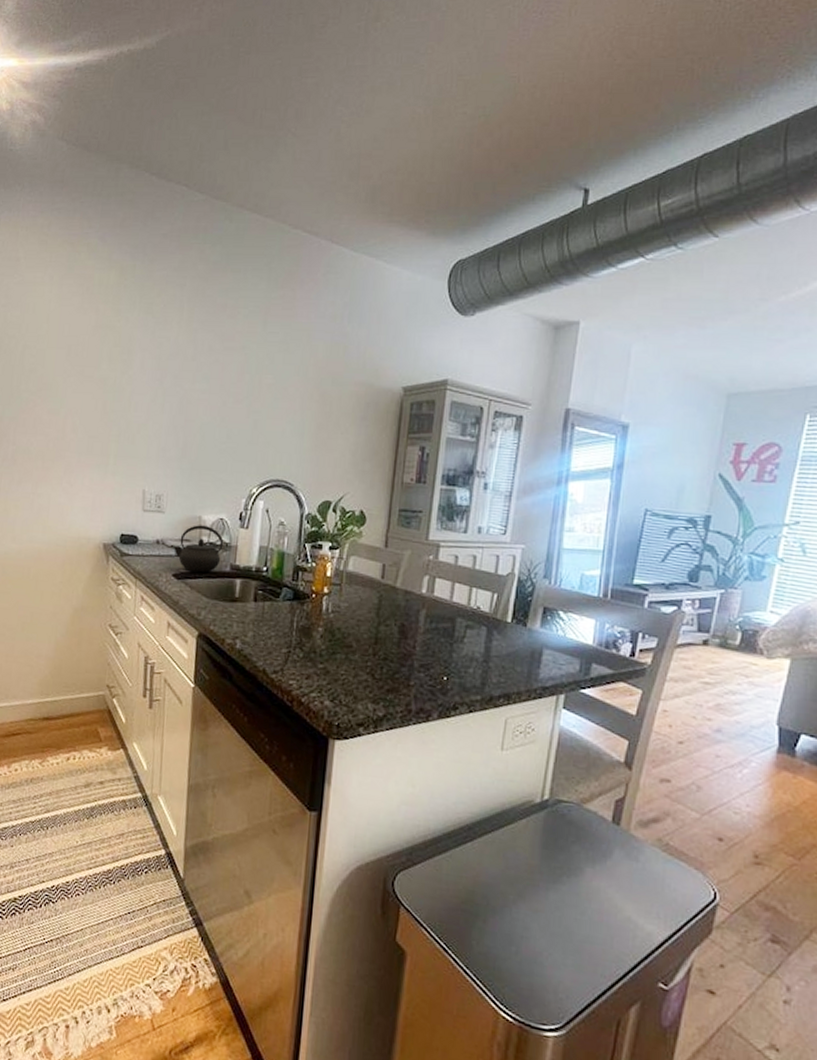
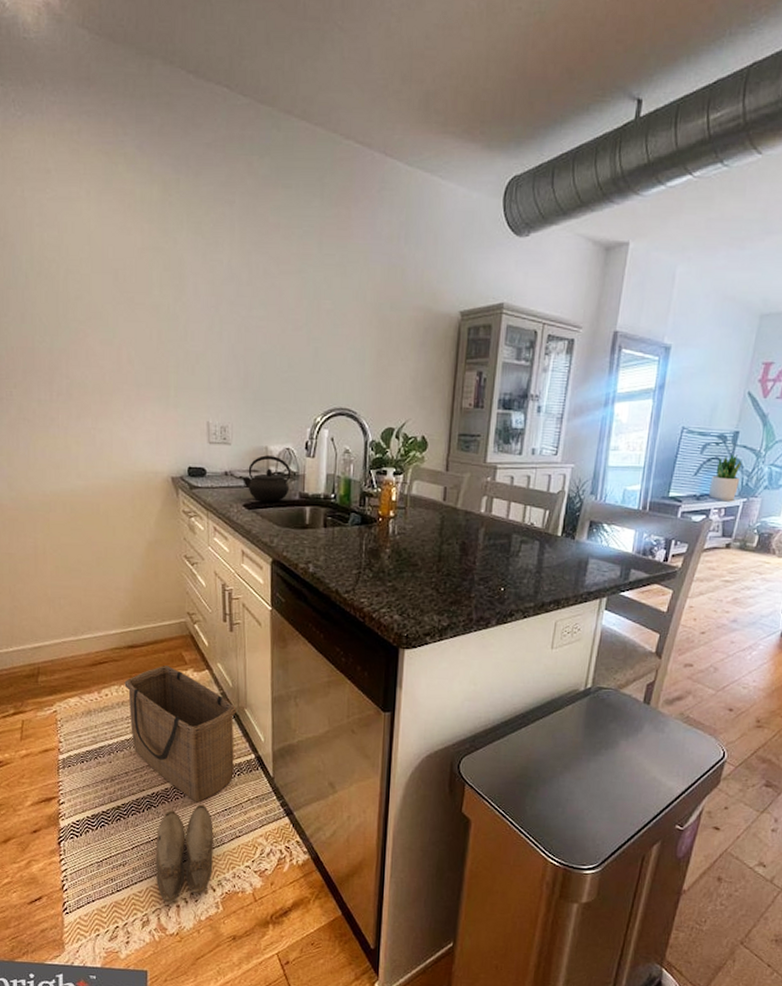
basket: none [35,741,150,902] -> present [124,666,236,803]
slippers: none [46,903,114,1020] -> present [155,804,214,902]
planter: none [680,540,717,593] -> present [709,454,743,502]

